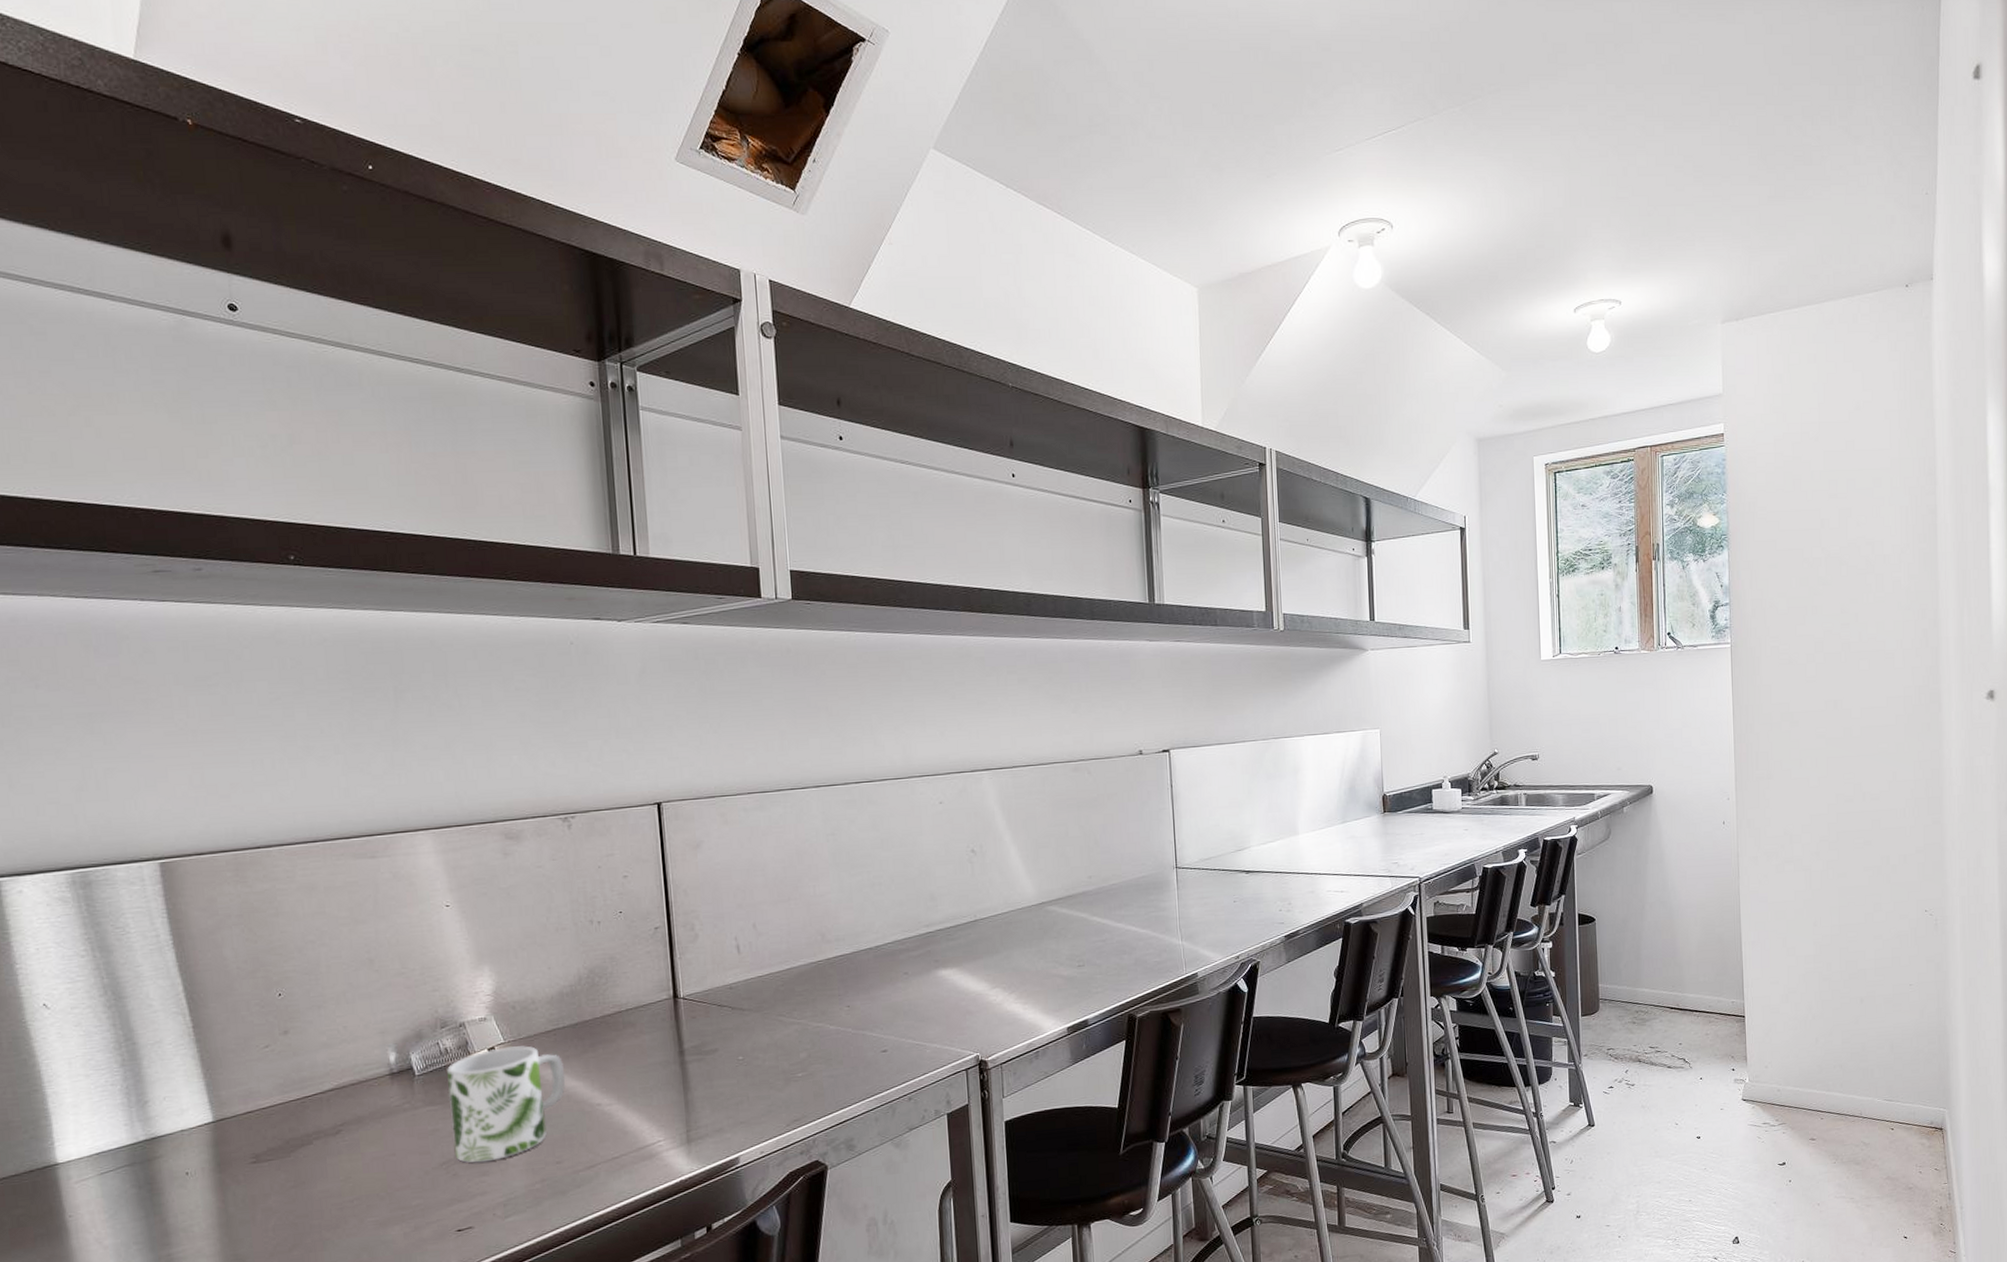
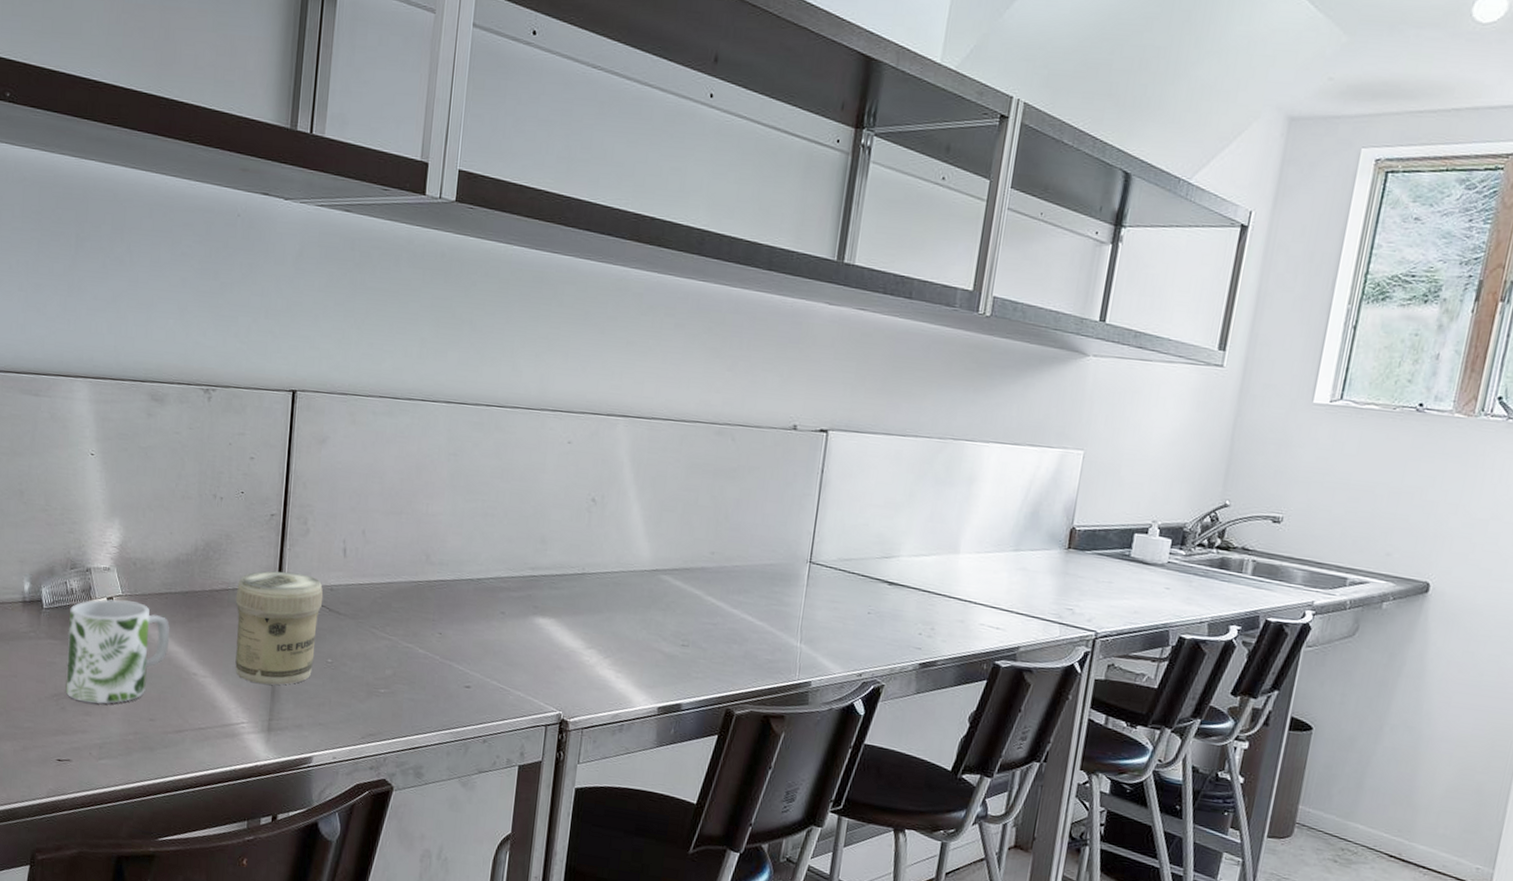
jar: none [630,979,724,1099] -> present [235,571,324,686]

